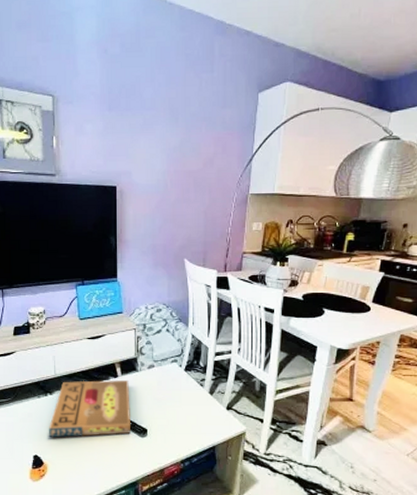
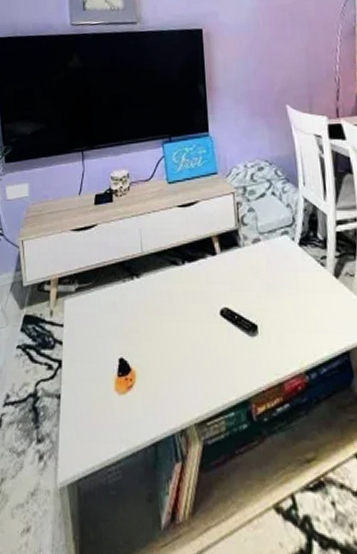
pizza box: present [49,380,130,438] -> none [136,259,236,335]

